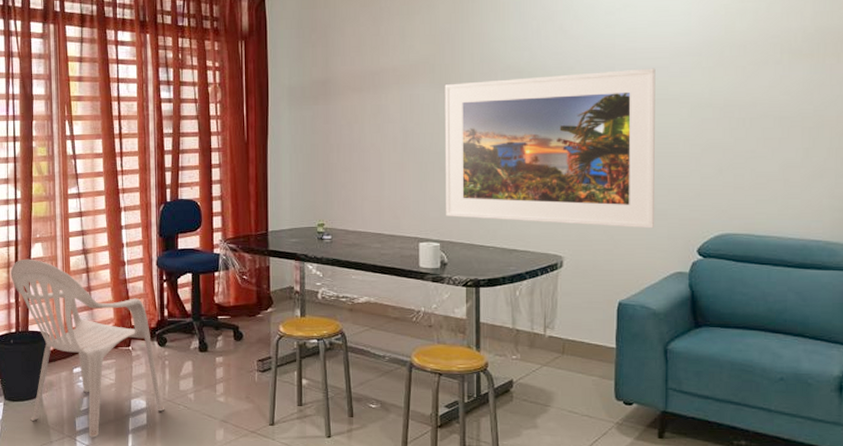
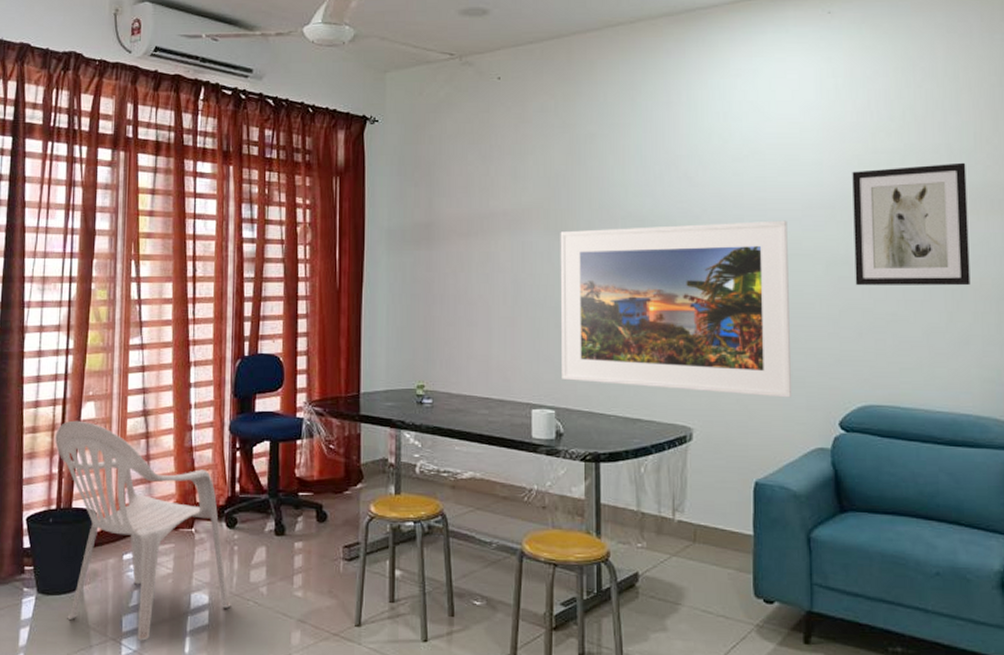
wall art: none [718,8,829,127] -> present [852,162,971,286]

